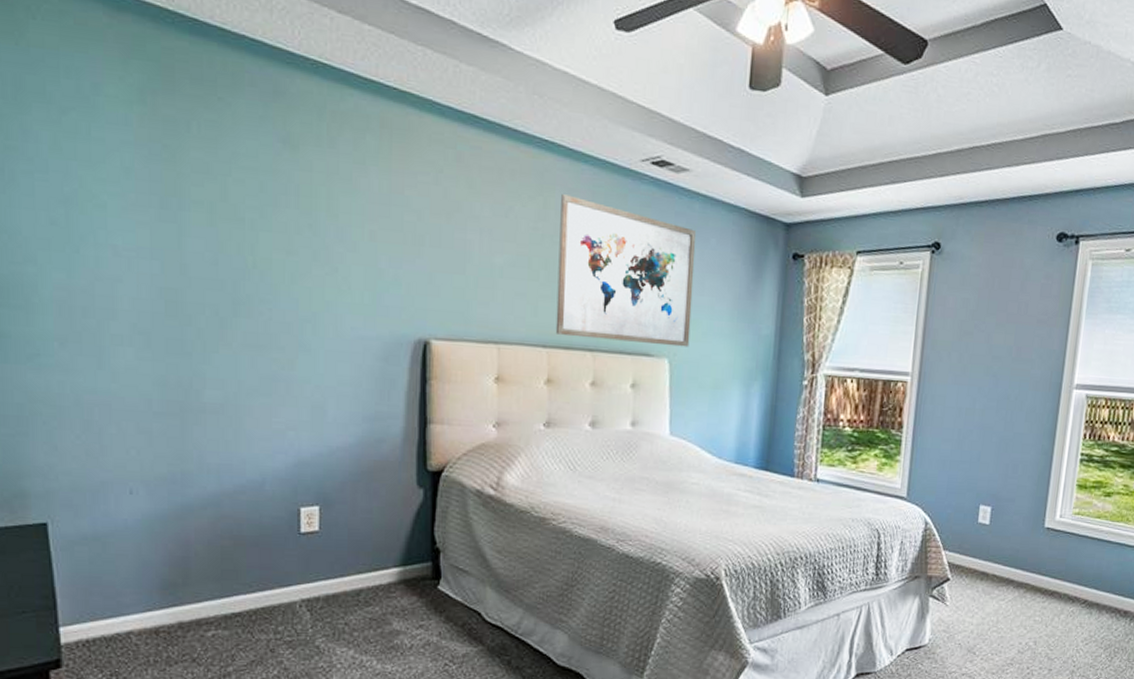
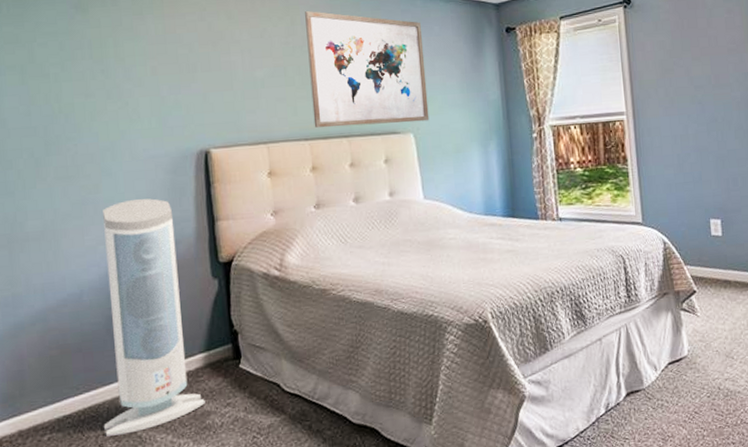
air purifier: none [276,384,395,642] -> present [103,198,205,436]

